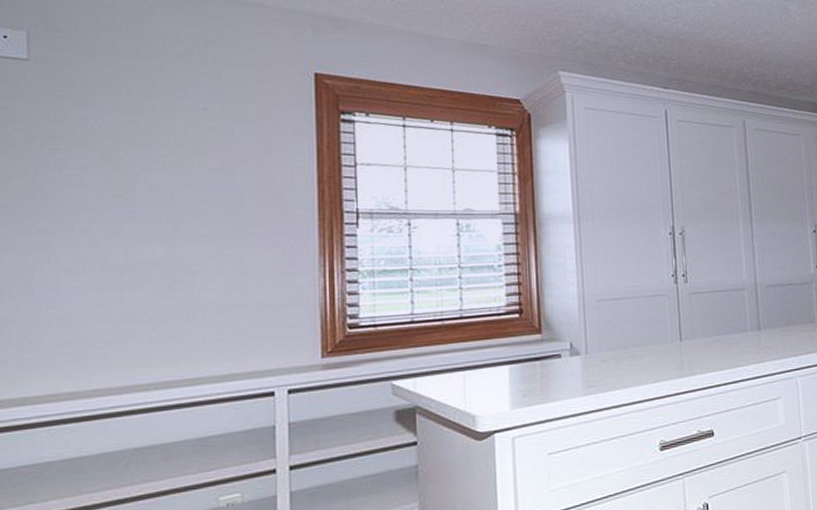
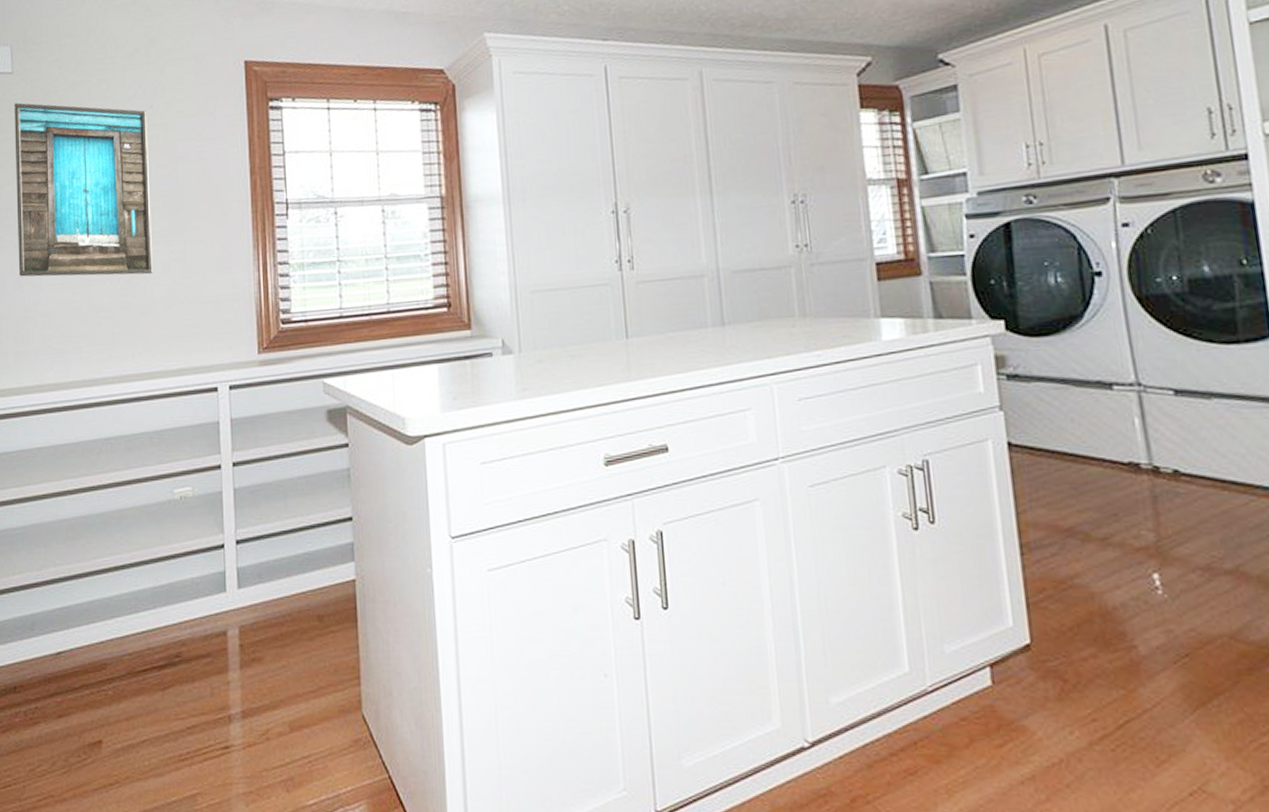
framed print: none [28,92,201,279] -> present [14,102,153,277]

